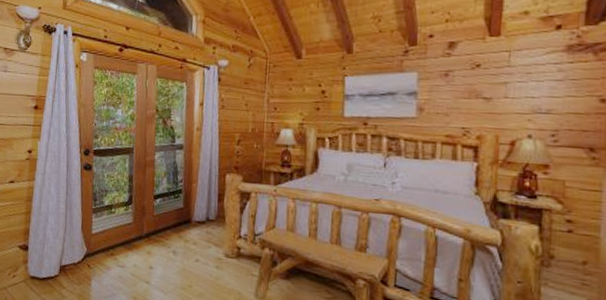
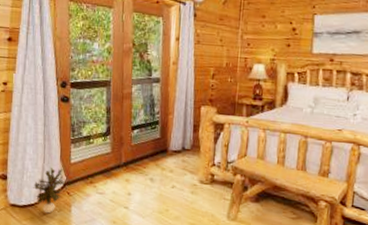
potted plant: none [53,238,86,287] -> present [33,168,66,214]

